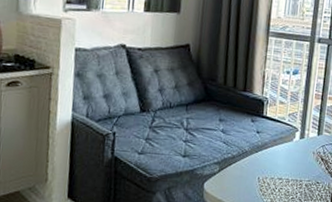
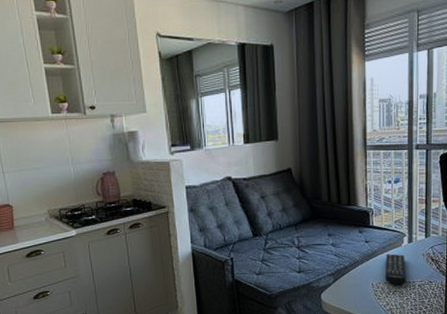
remote control: none [272,147,295,183] -> present [385,253,406,285]

